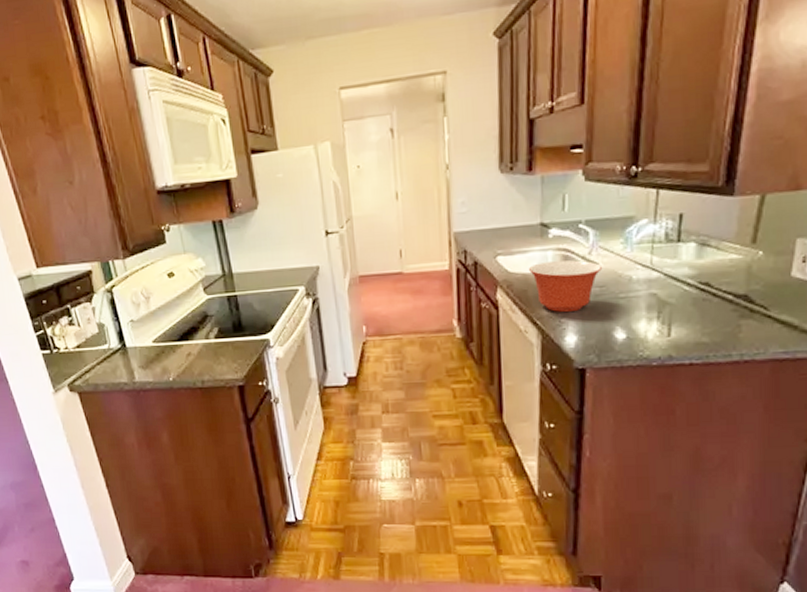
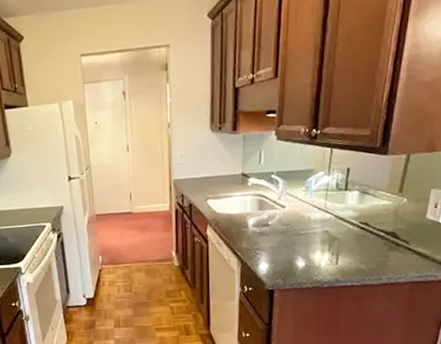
mixing bowl: present [529,260,603,313] -> none [233,204,289,246]

